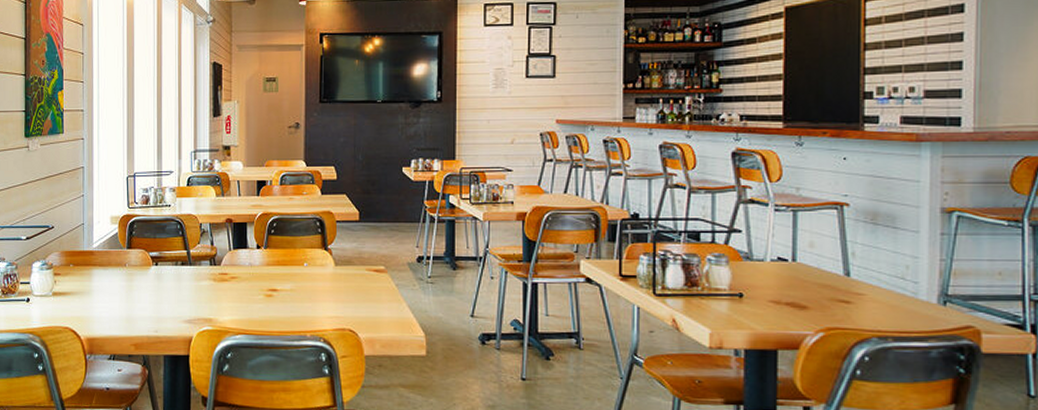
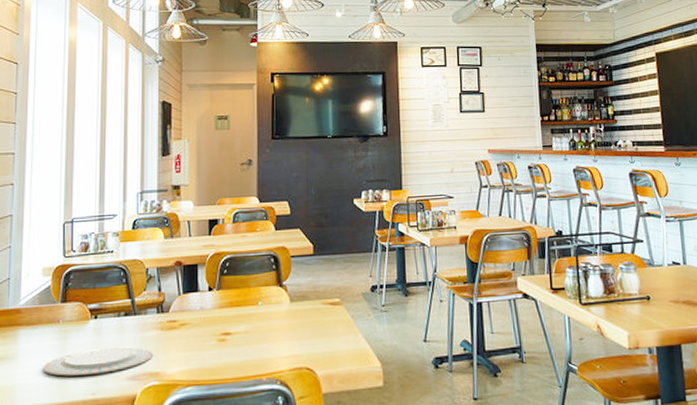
plate: none [113,292,207,315] -> present [43,347,154,376]

